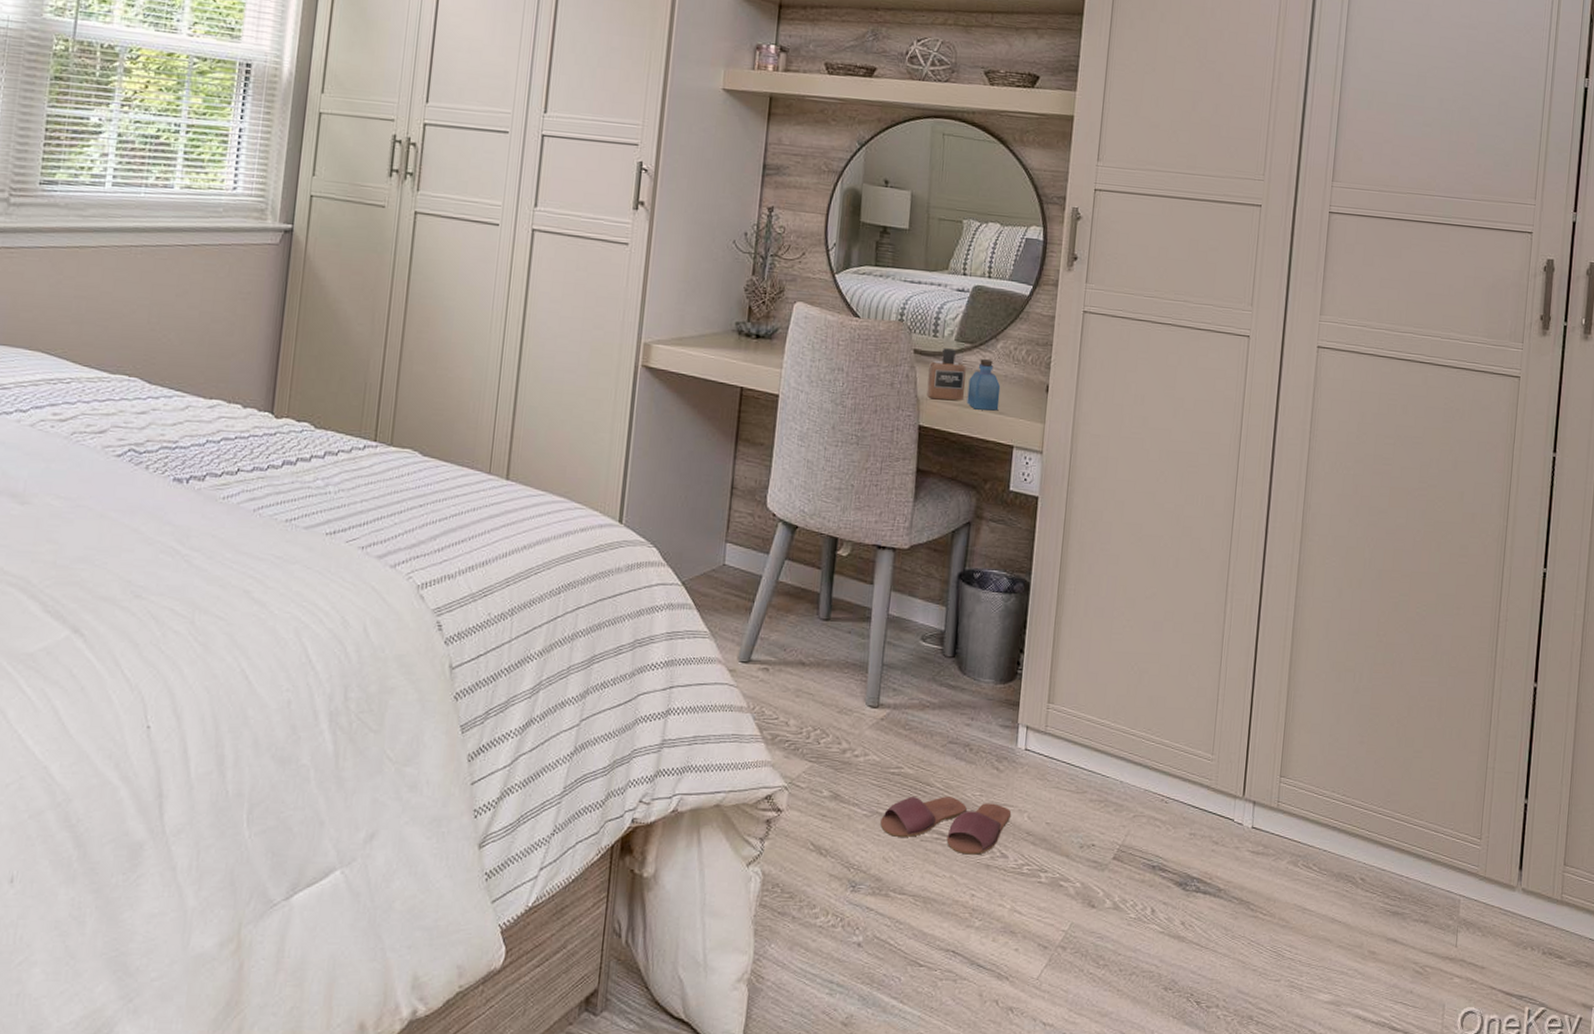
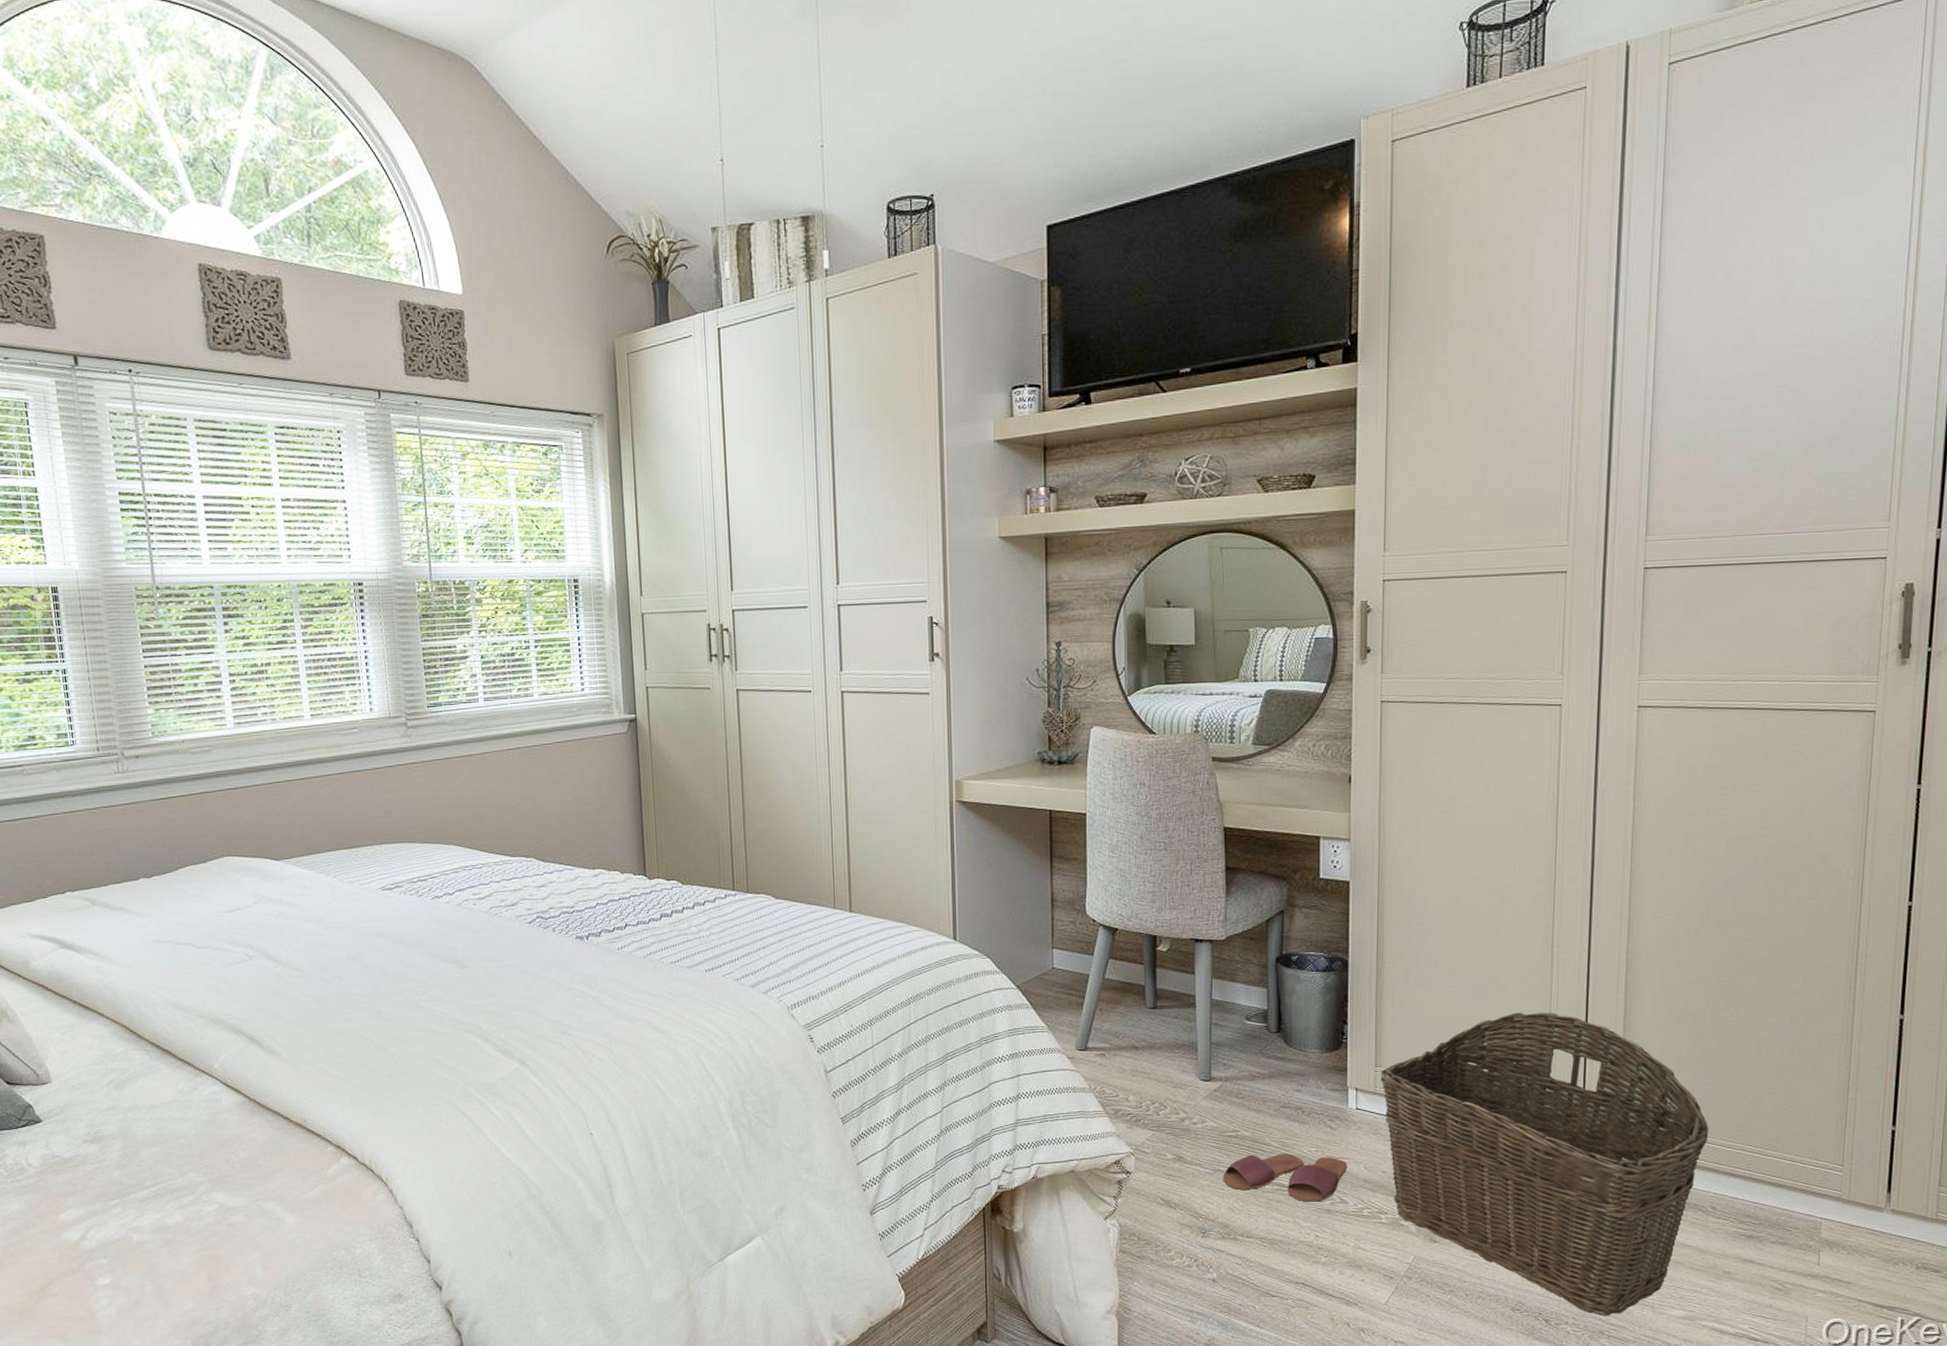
perfume: present [926,348,967,401] -> none [1229,752,1267,802]
perfume bottle: present [967,359,1001,411] -> none [1269,759,1302,807]
wicker basket: none [1052,653,1362,999] -> present [1380,1012,1709,1316]

